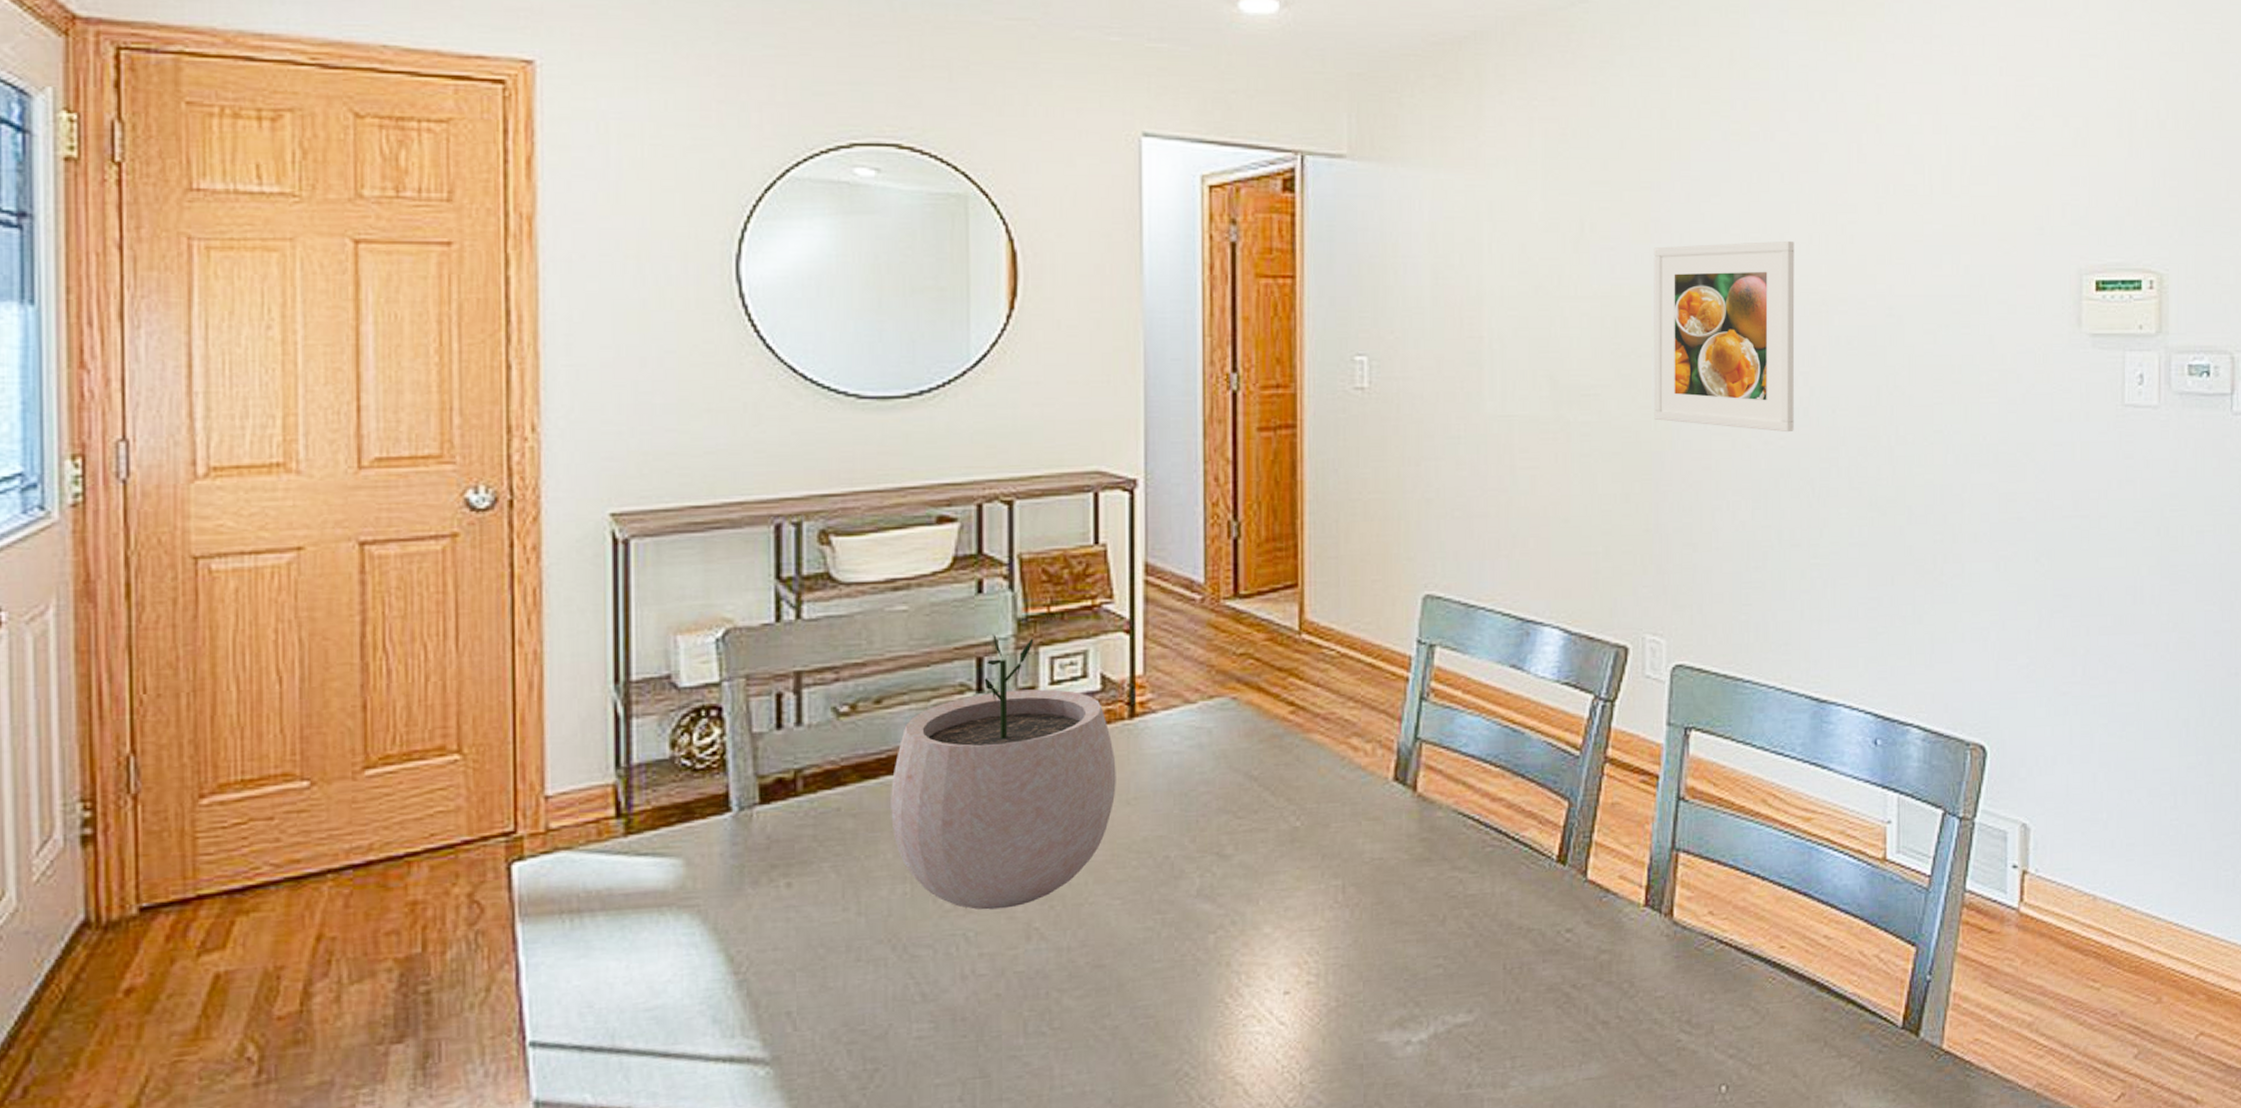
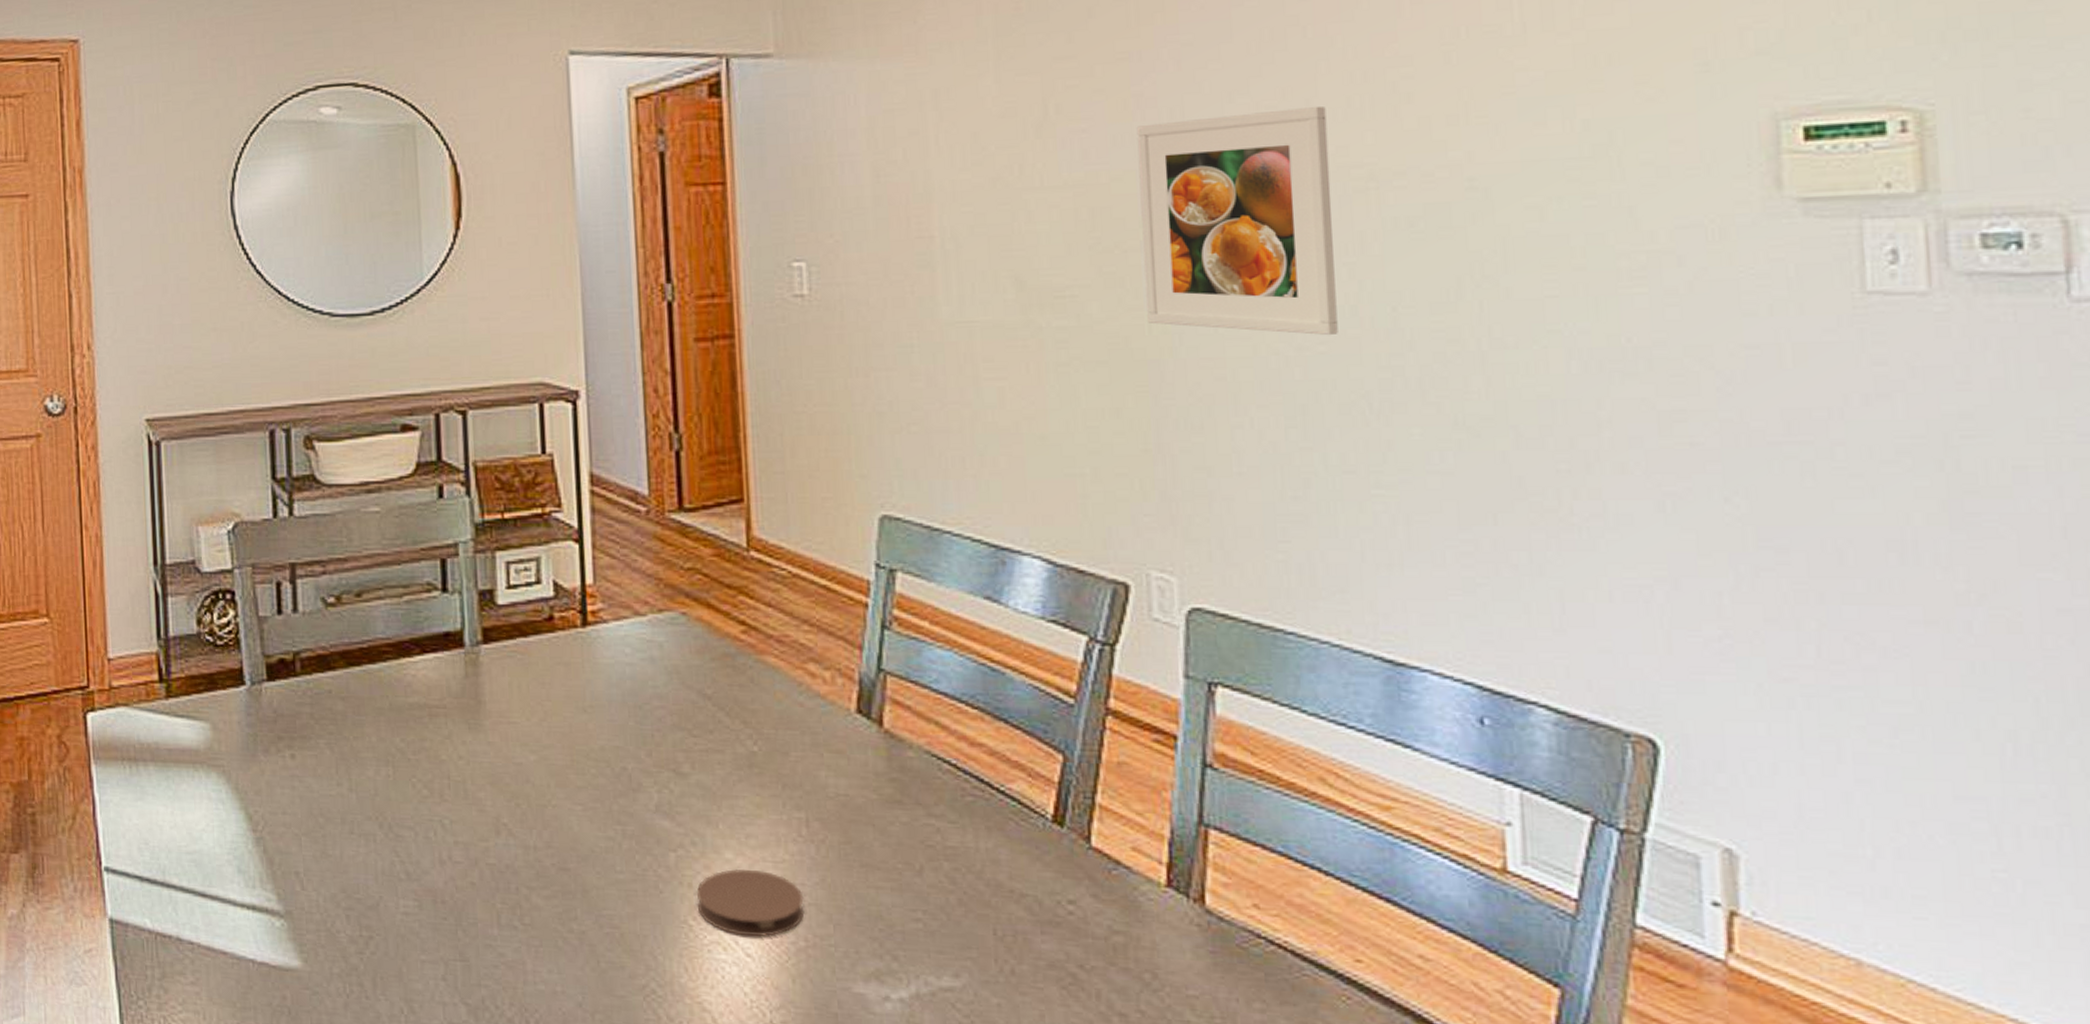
plant pot: present [891,634,1116,910] -> none [372,537,573,801]
coaster: none [1234,940,1337,1006] -> present [696,869,805,937]

